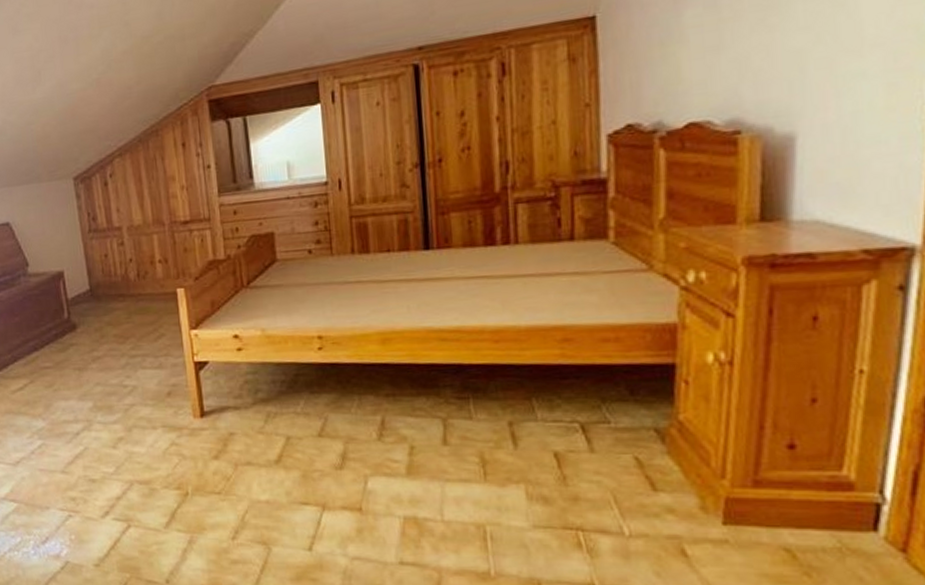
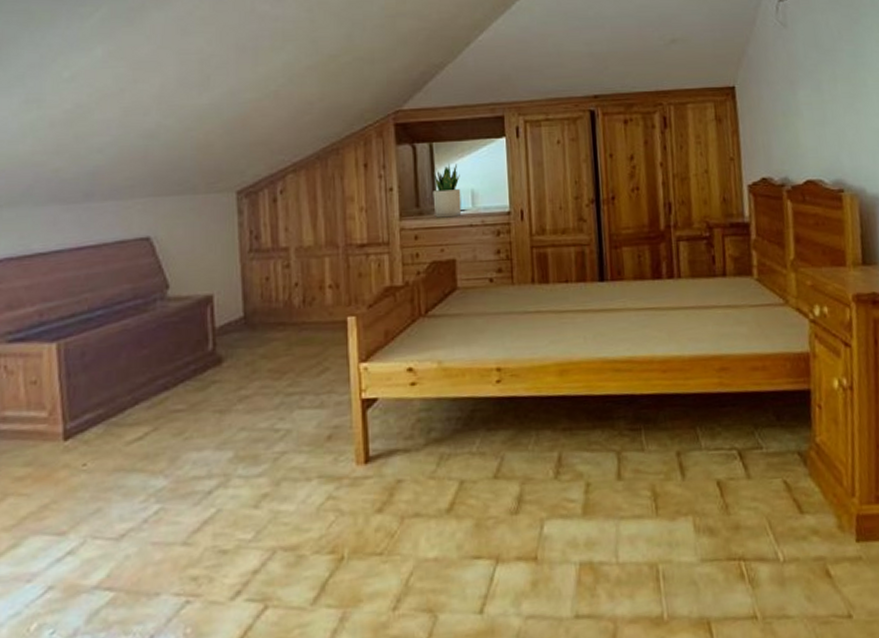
planter: none [248,136,278,193] -> present [432,163,462,218]

